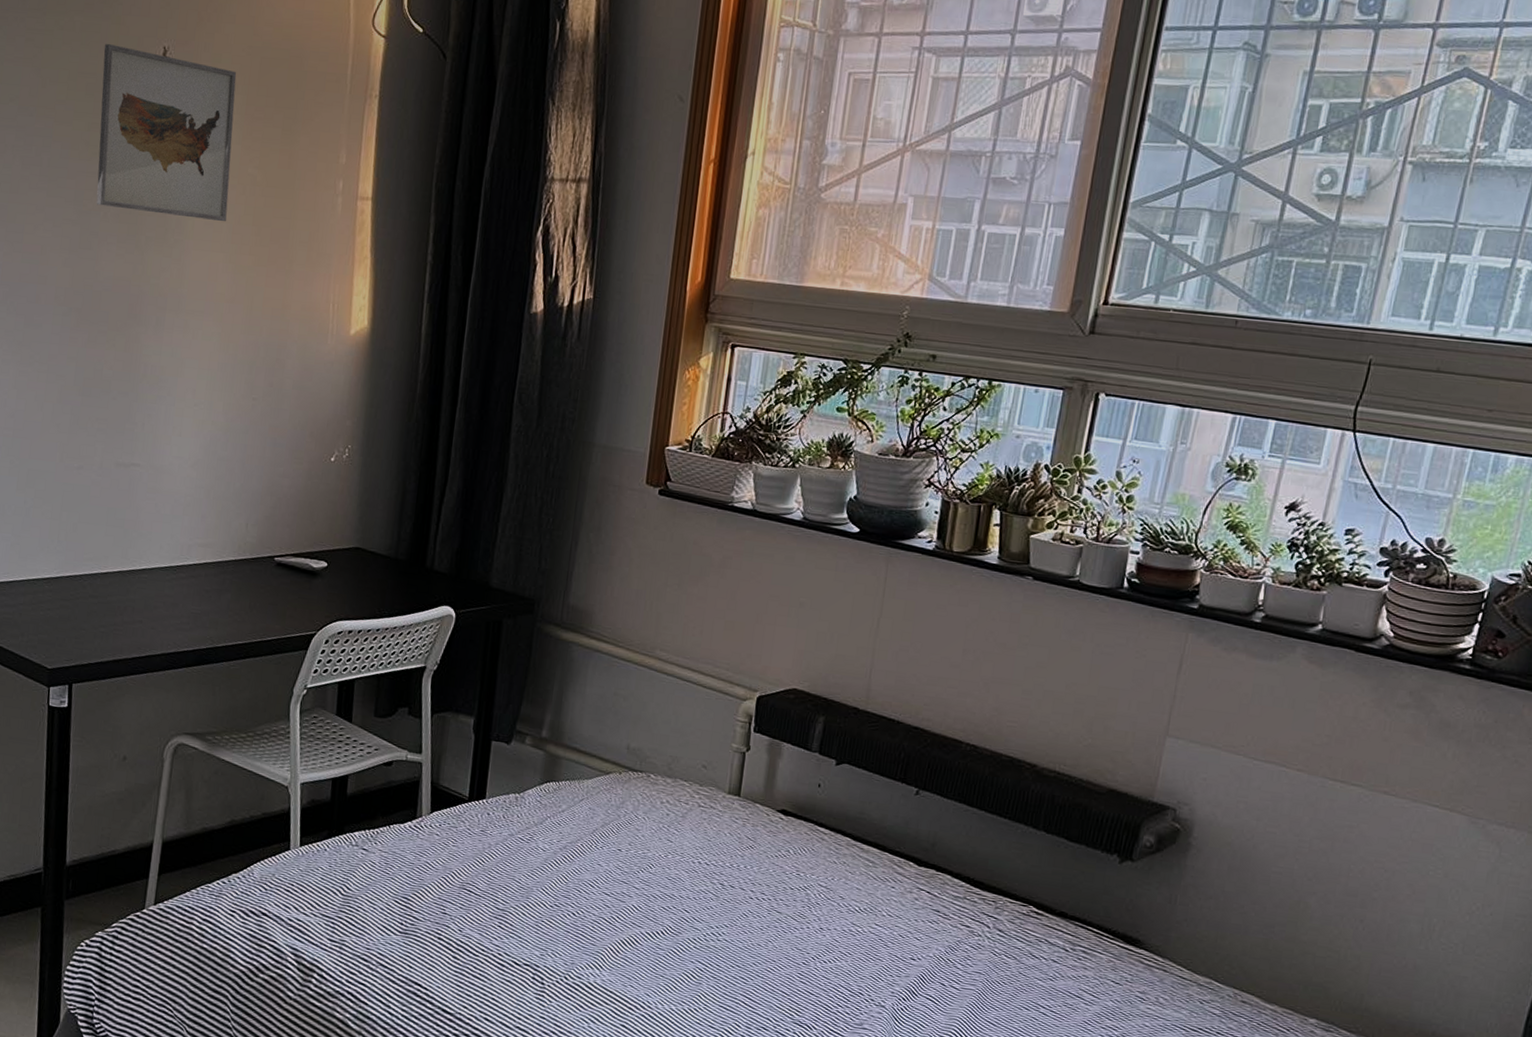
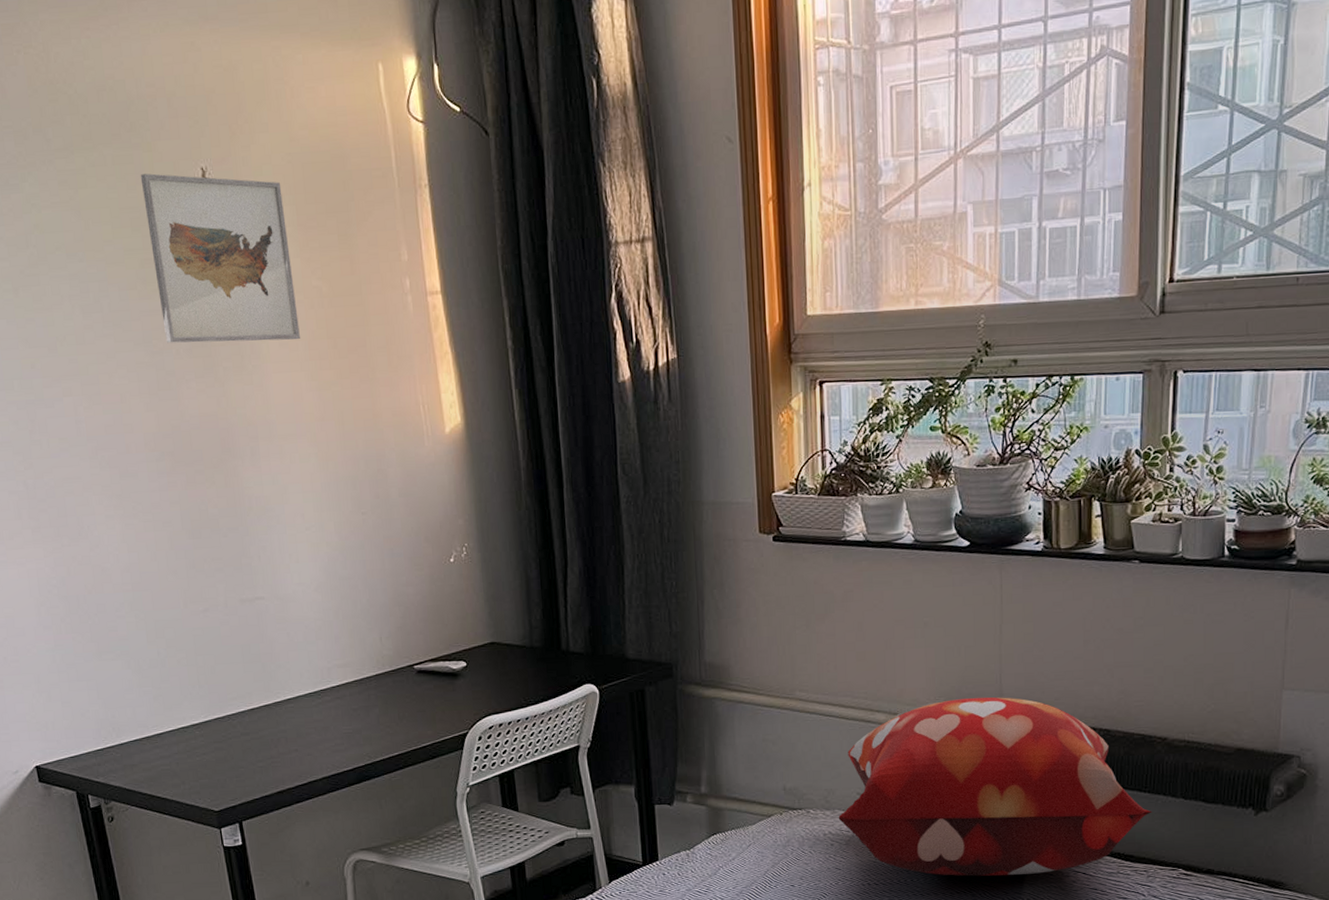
decorative pillow: none [678,686,1010,885] -> present [838,697,1152,876]

